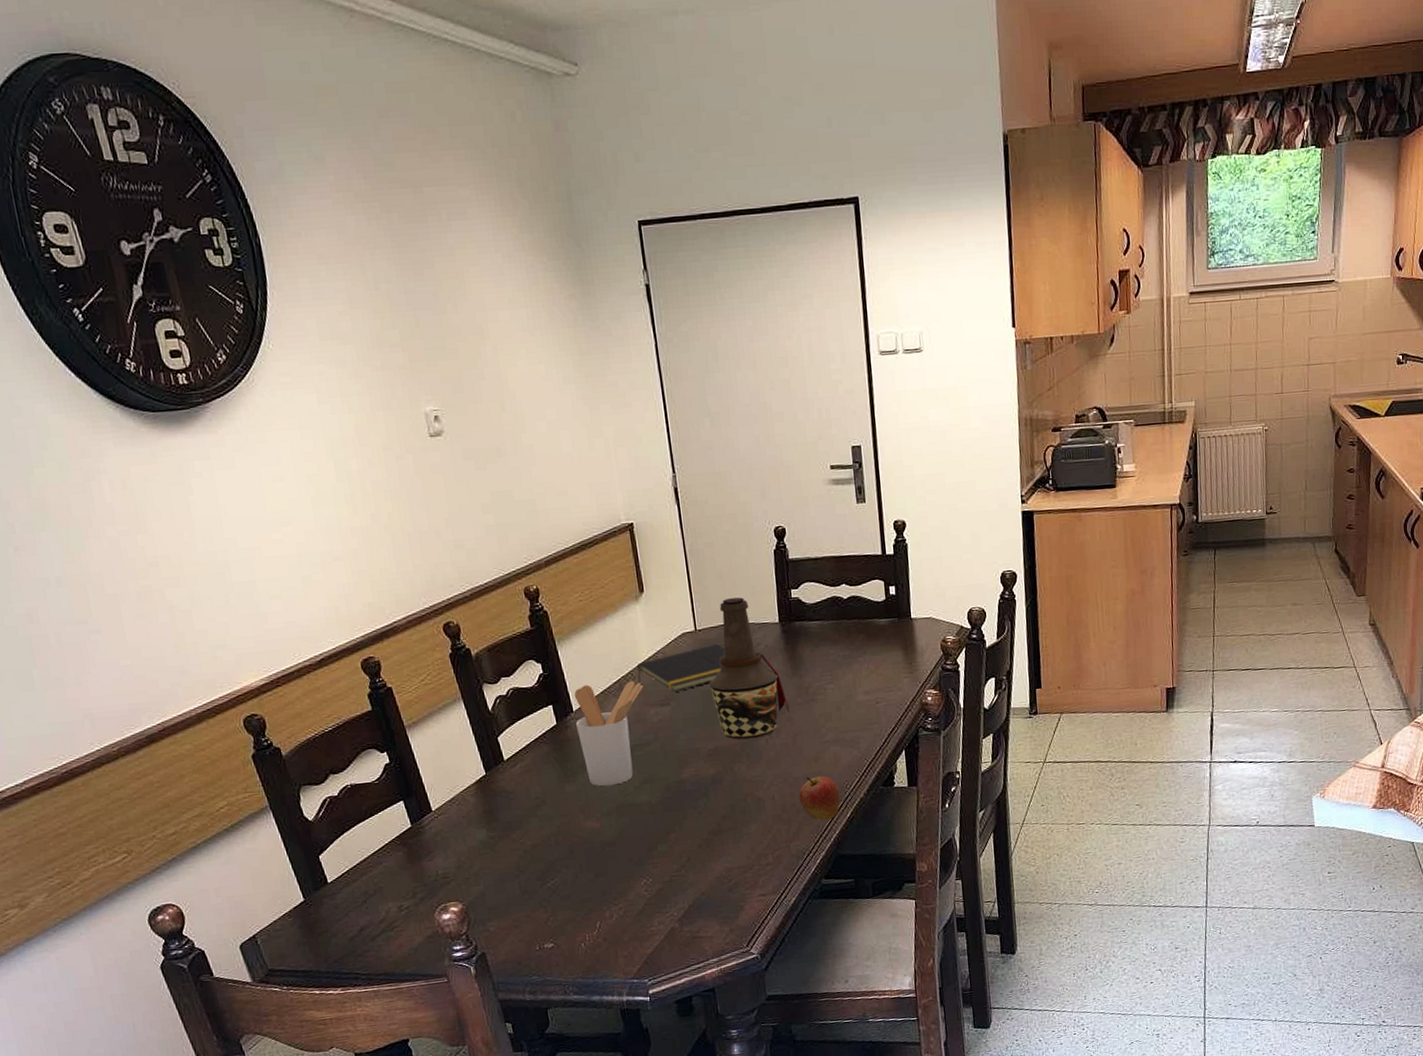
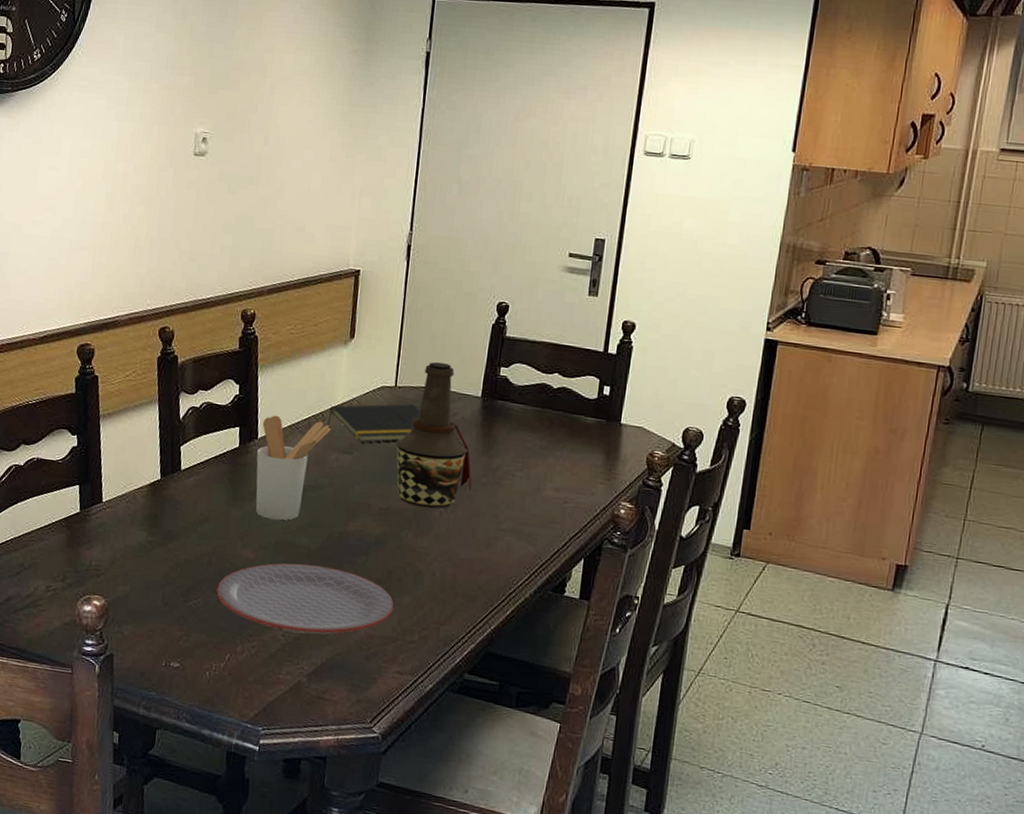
plate: none [571,816,744,887] -> present [216,563,394,634]
fruit: present [798,776,841,821] -> none [460,561,505,613]

